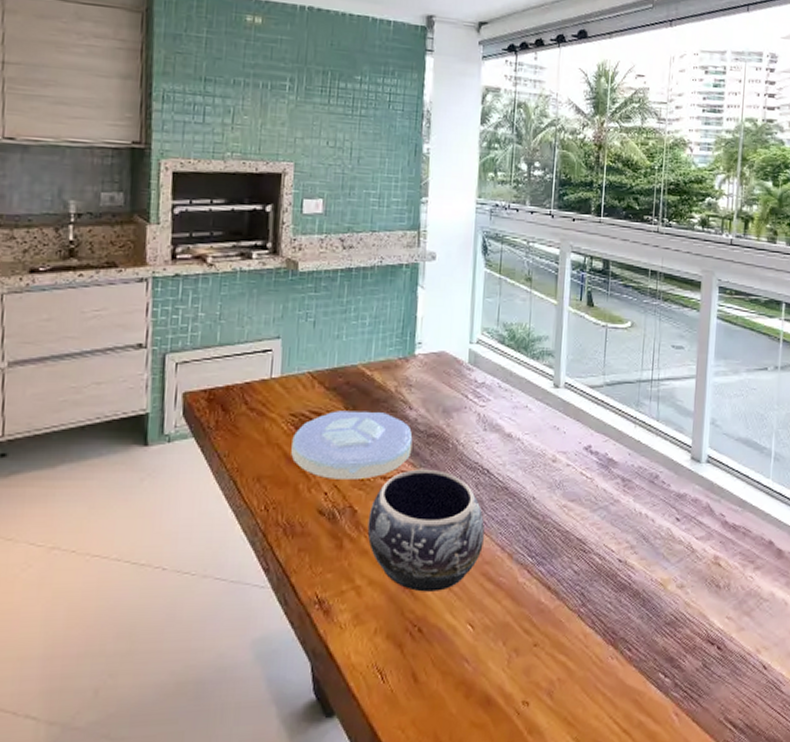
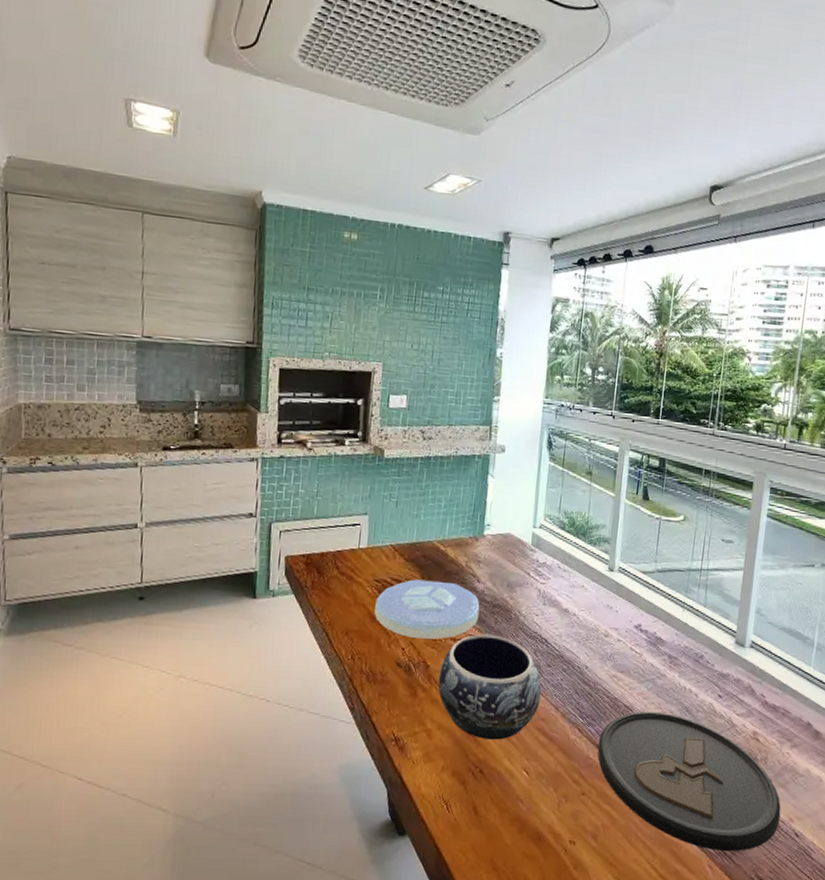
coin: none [549,542,747,695] -> present [598,711,781,852]

